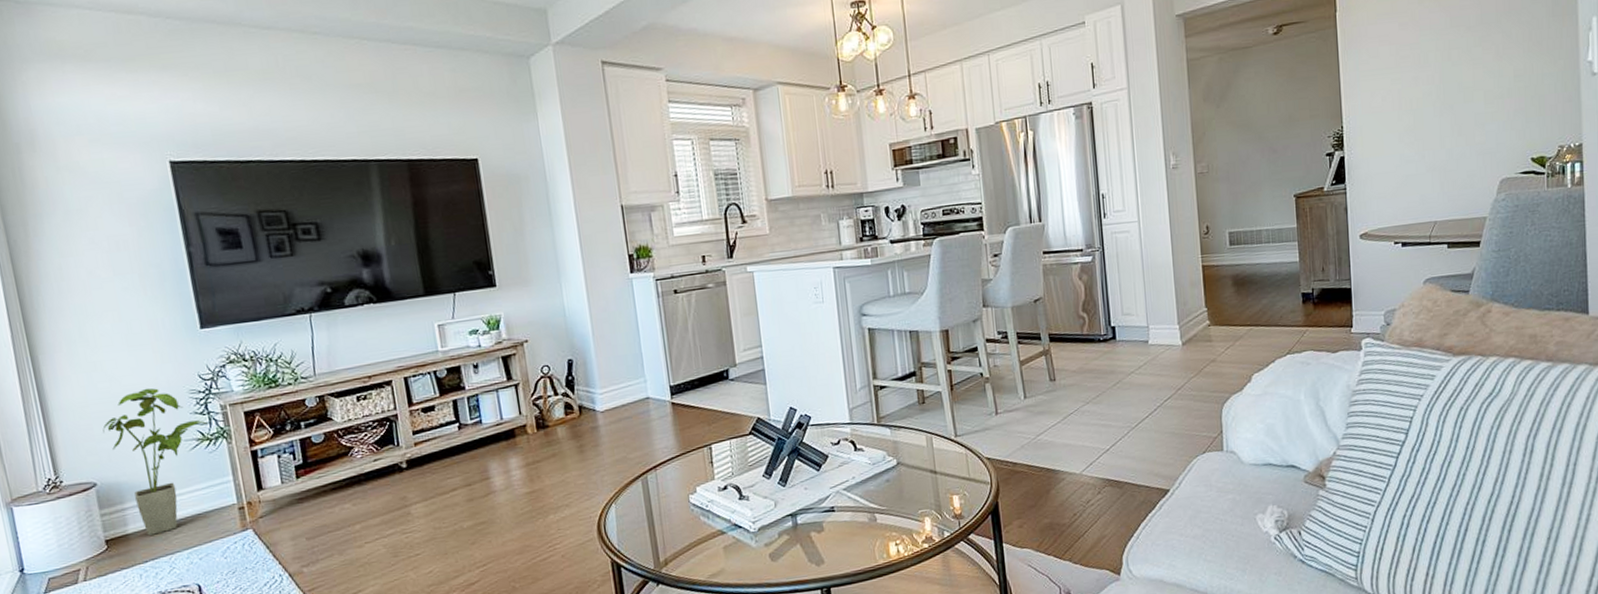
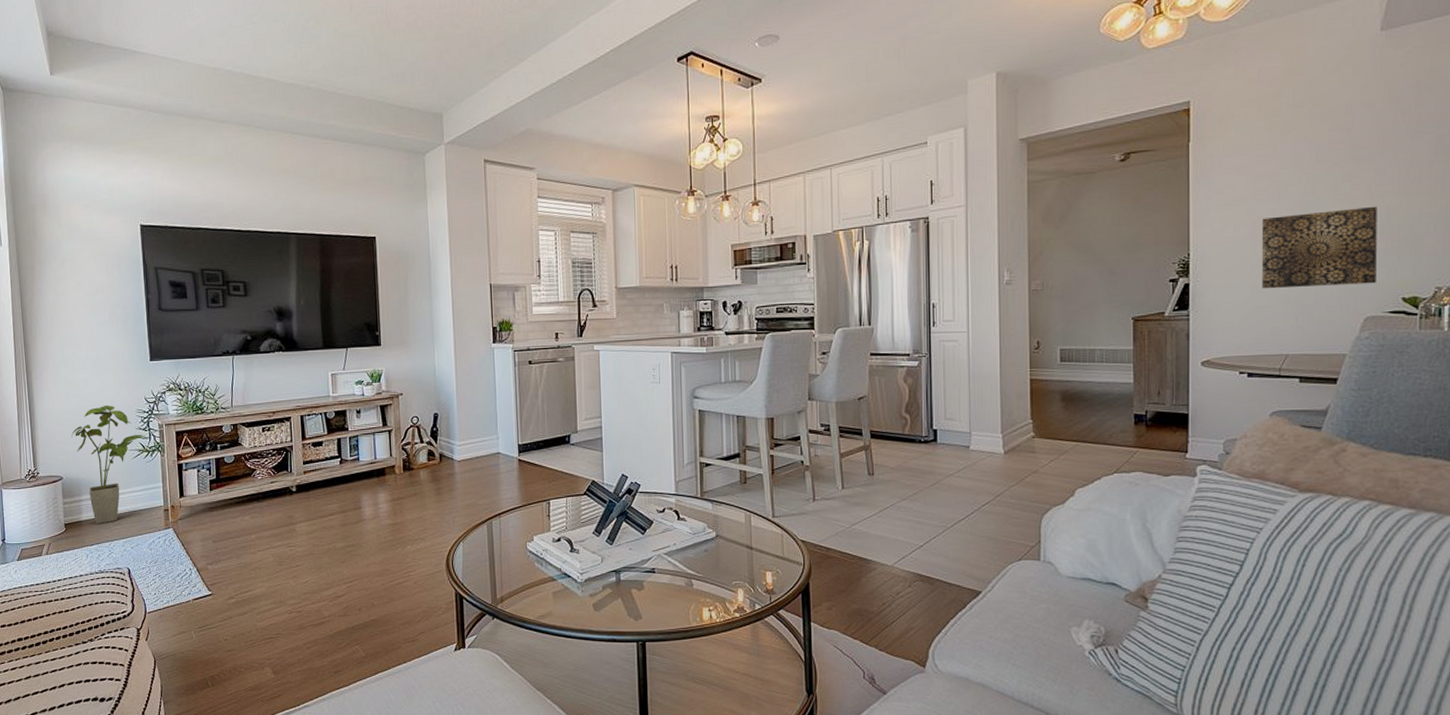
wall art: none [1406,69,1509,158] -> present [1262,206,1377,289]

